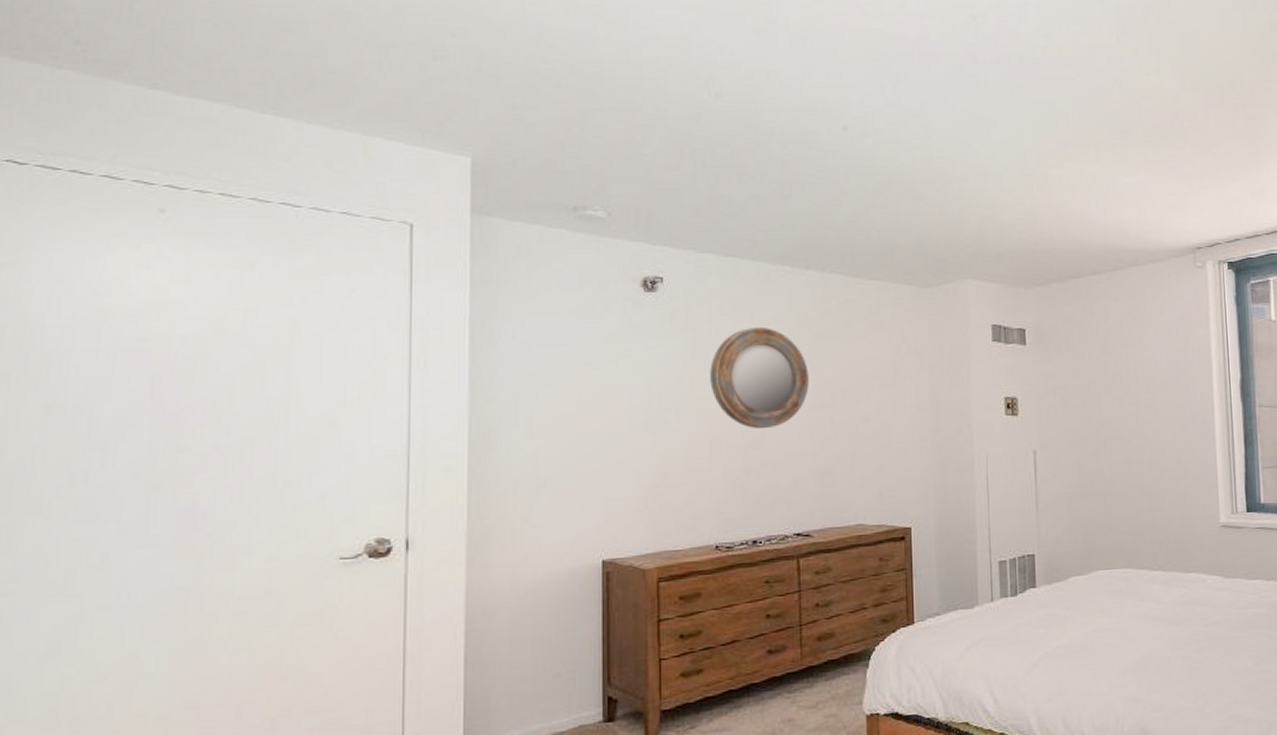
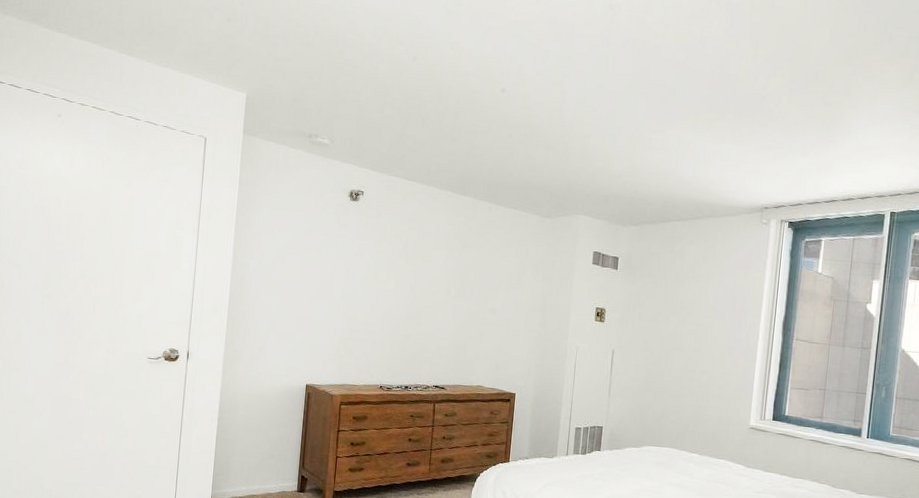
home mirror: present [710,328,809,429] -> none [388,234,457,309]

